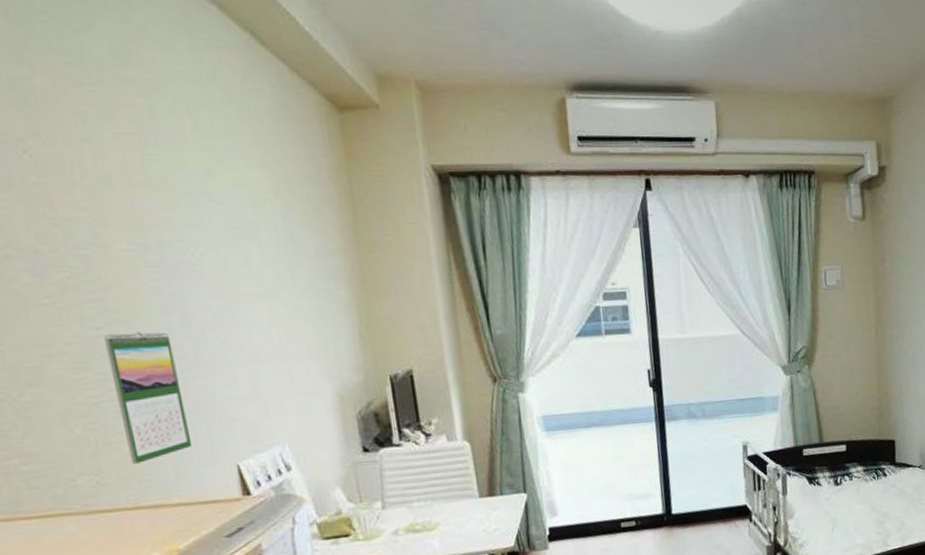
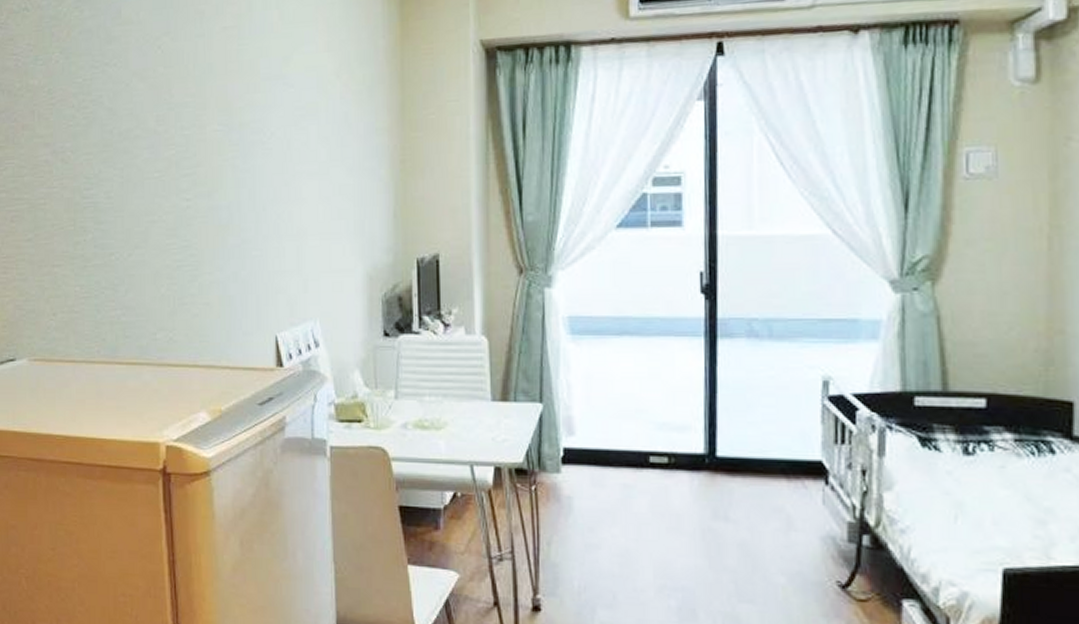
calendar: present [104,331,193,464] -> none [192,203,243,325]

